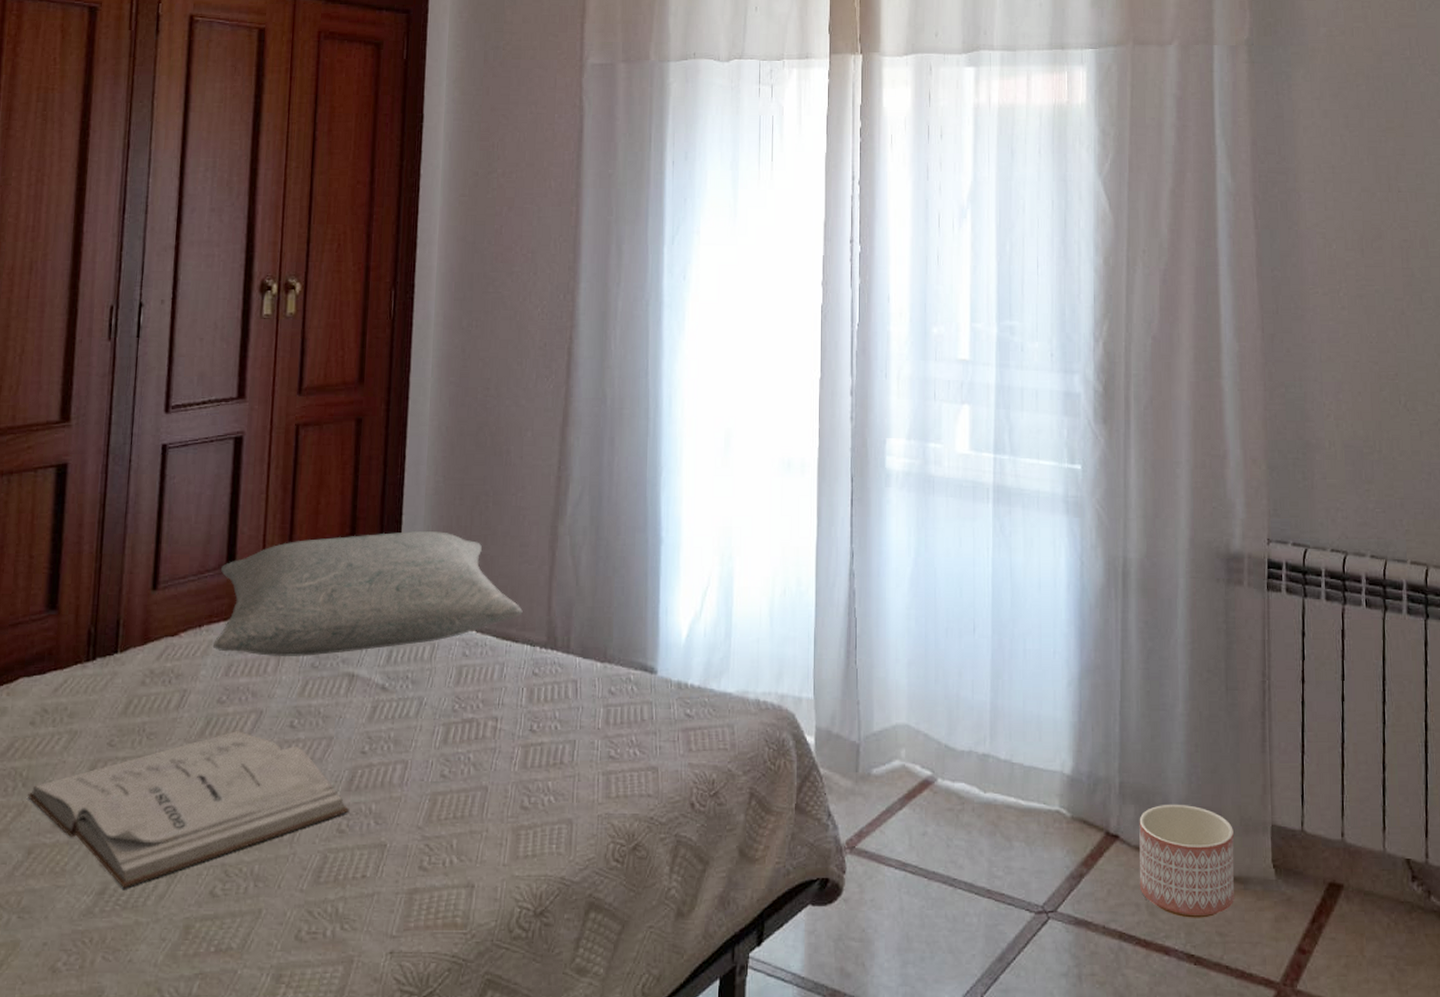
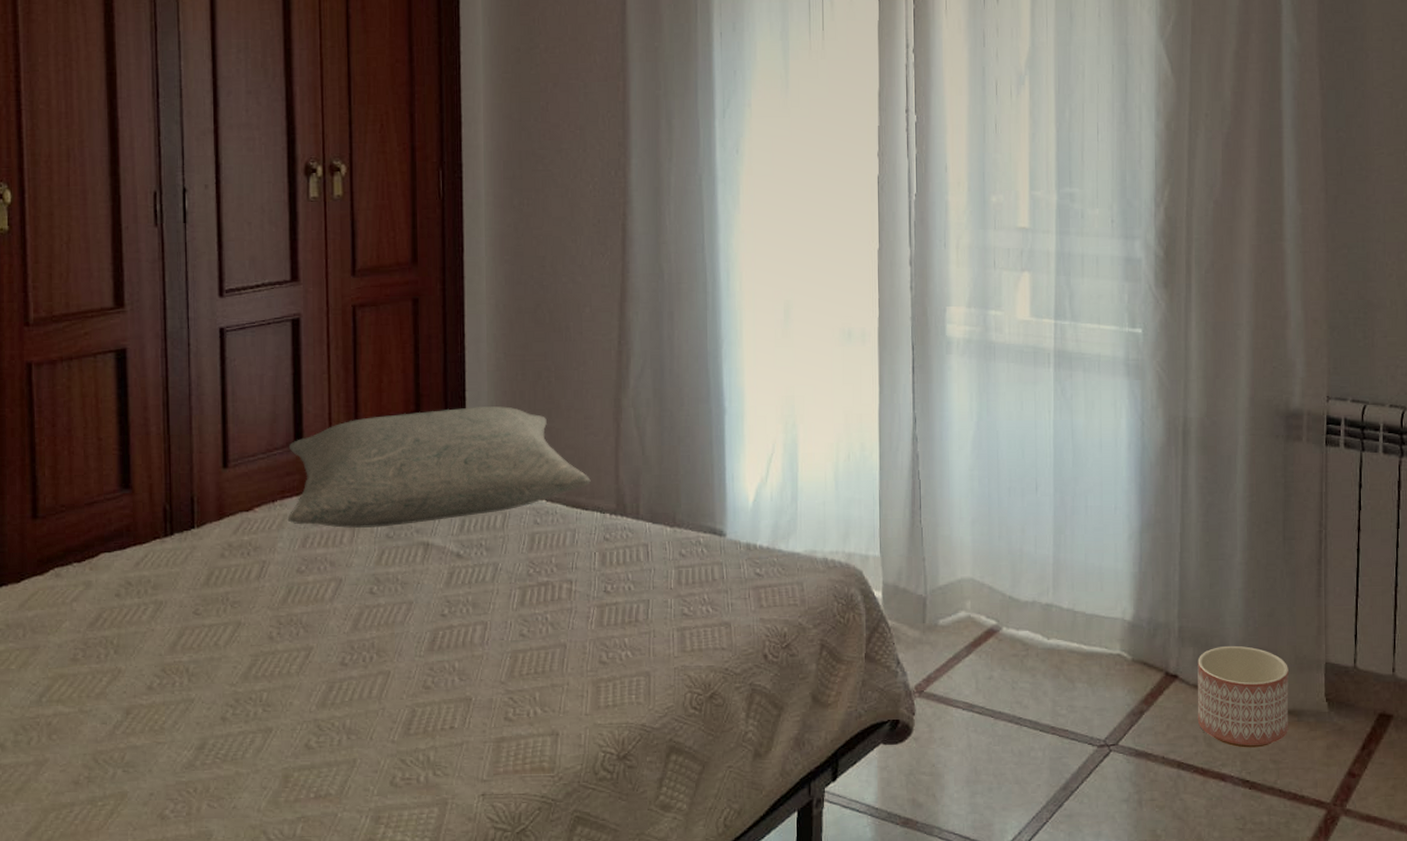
book: present [28,731,350,889] -> none [121,598,434,744]

